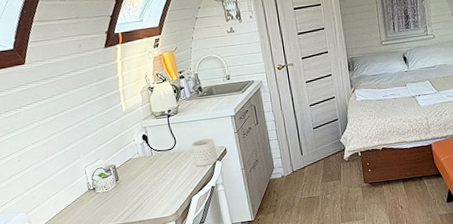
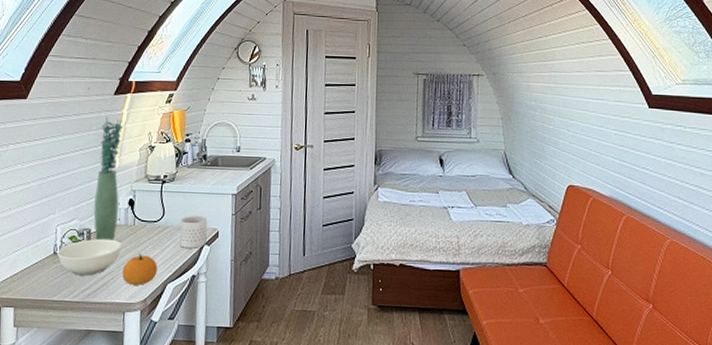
bowl: none [91,170,146,204] -> present [57,238,122,276]
vase: none [101,68,139,173] -> present [93,117,123,240]
fruit: none [151,177,182,203] -> present [121,254,158,285]

